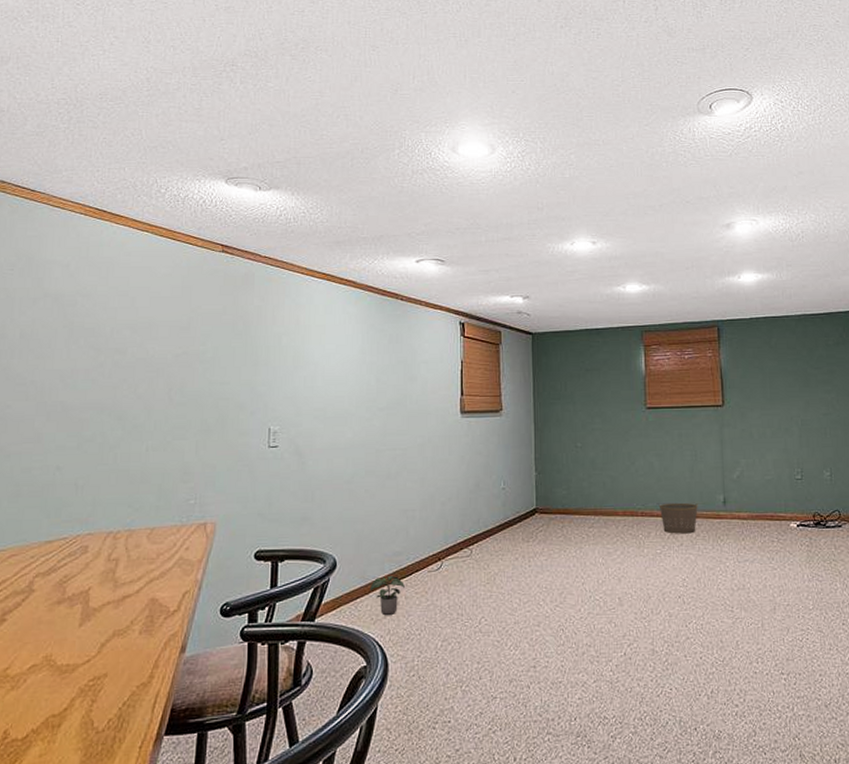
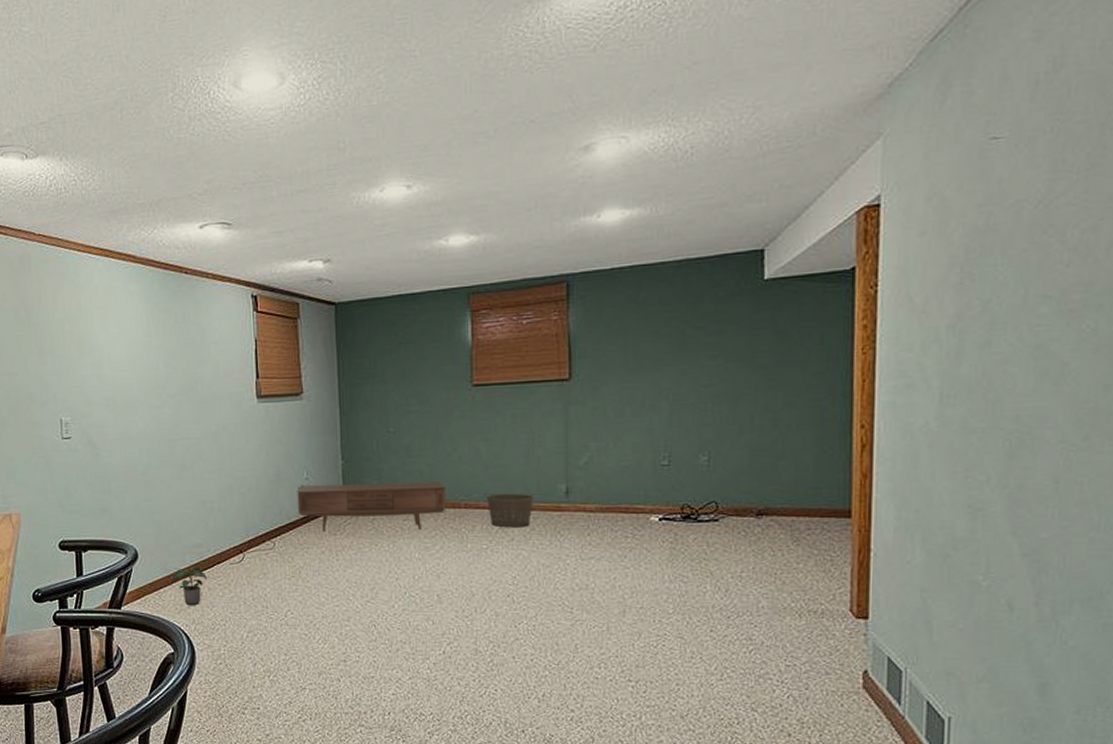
tv stand: none [494,492,626,539] -> present [297,482,446,531]

